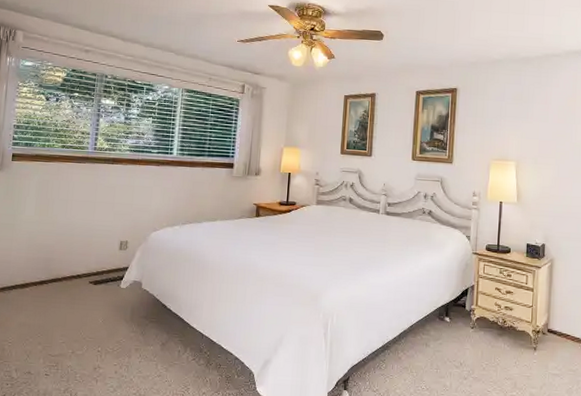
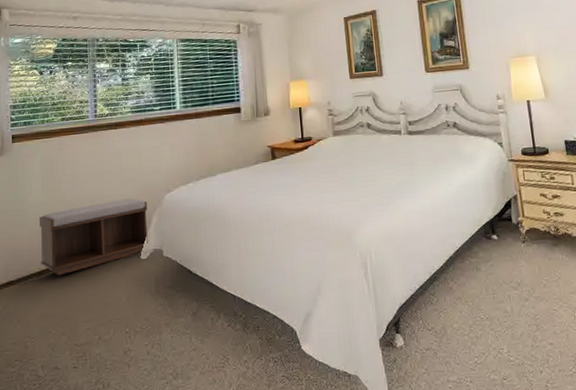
bench: none [26,230,134,291] -> present [38,198,148,276]

